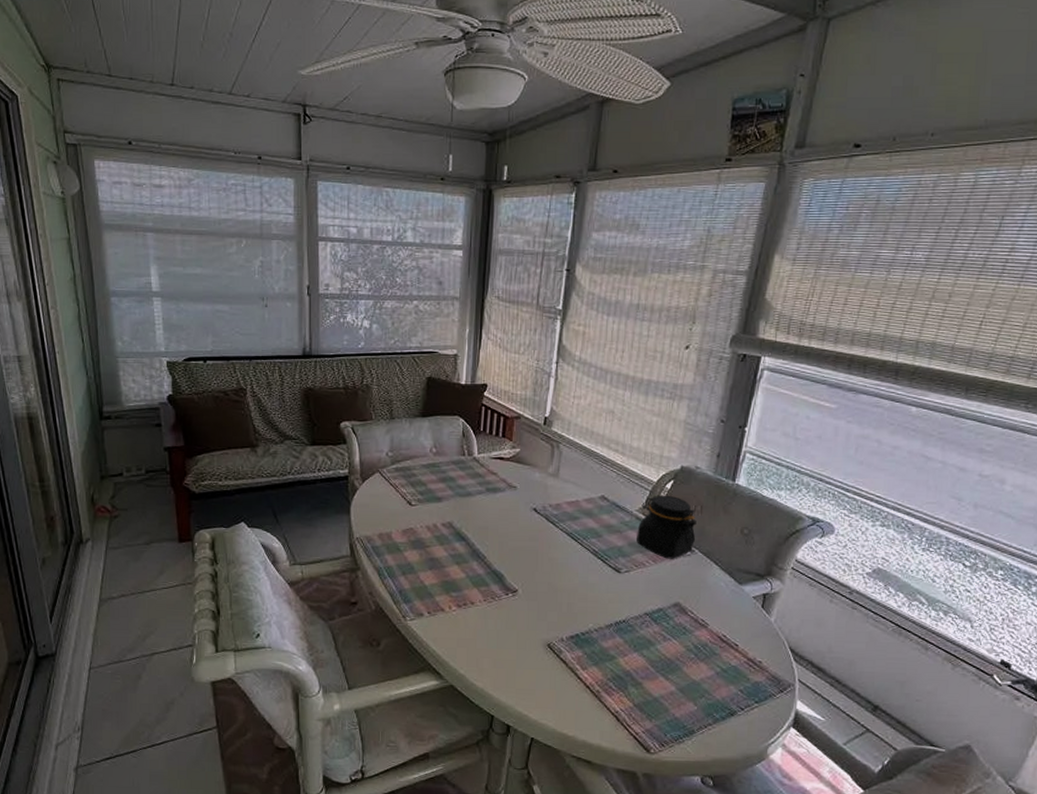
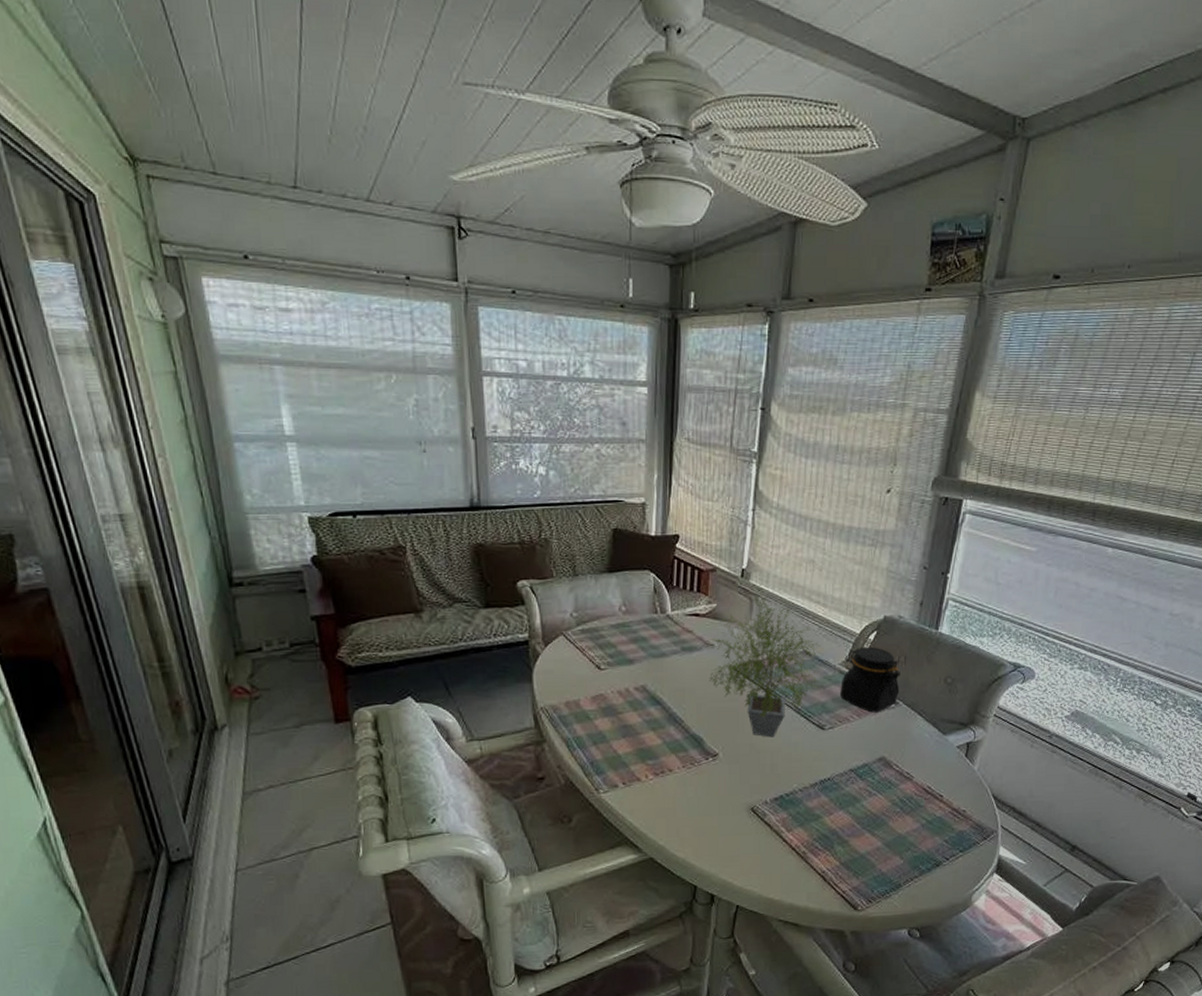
potted plant: none [510,443,620,578] -> present [708,596,822,738]

